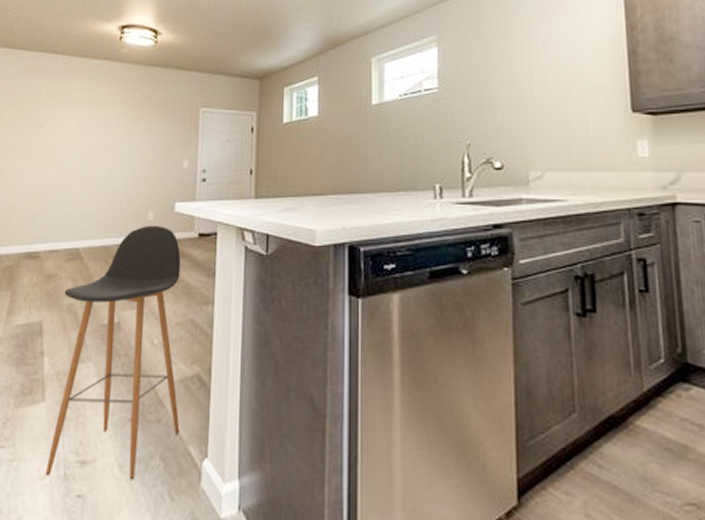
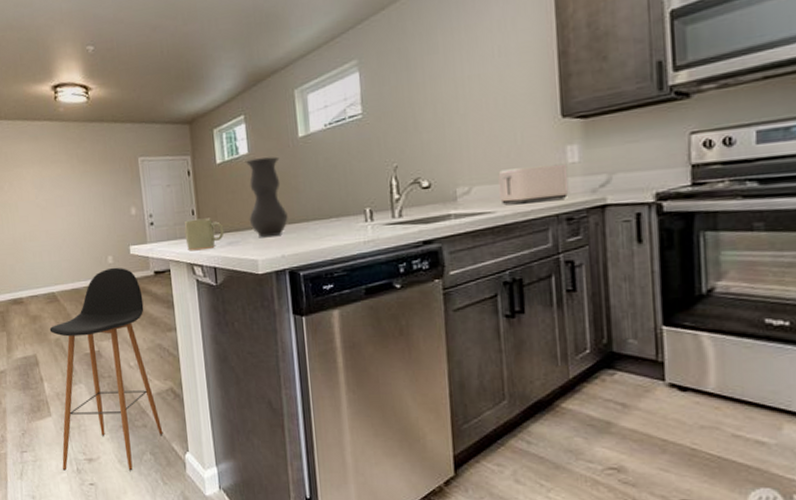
mug: none [239,179,283,214] -> present [184,218,225,251]
vase: none [311,122,353,205] -> present [245,156,288,237]
toaster: none [570,157,640,195] -> present [498,163,569,204]

